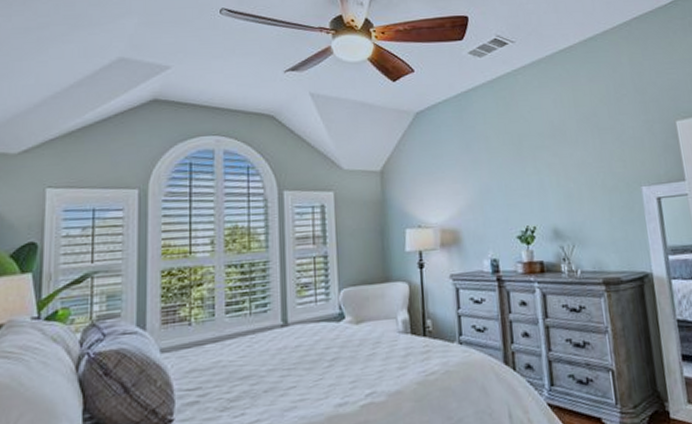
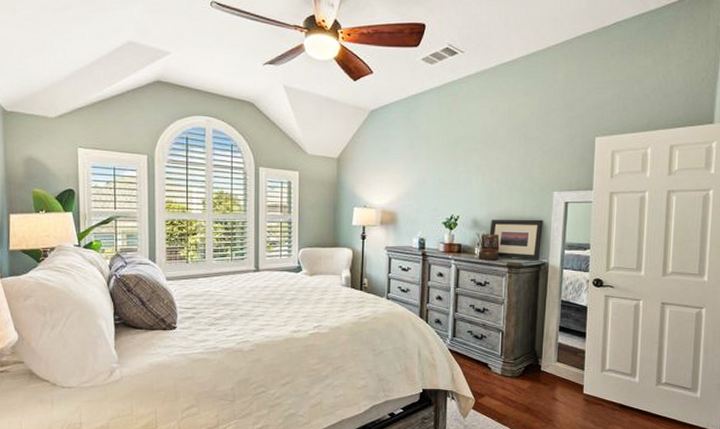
jewelry box: none [565,244,592,279] -> present [478,234,500,260]
picture frame: none [574,221,641,274] -> present [489,219,543,261]

